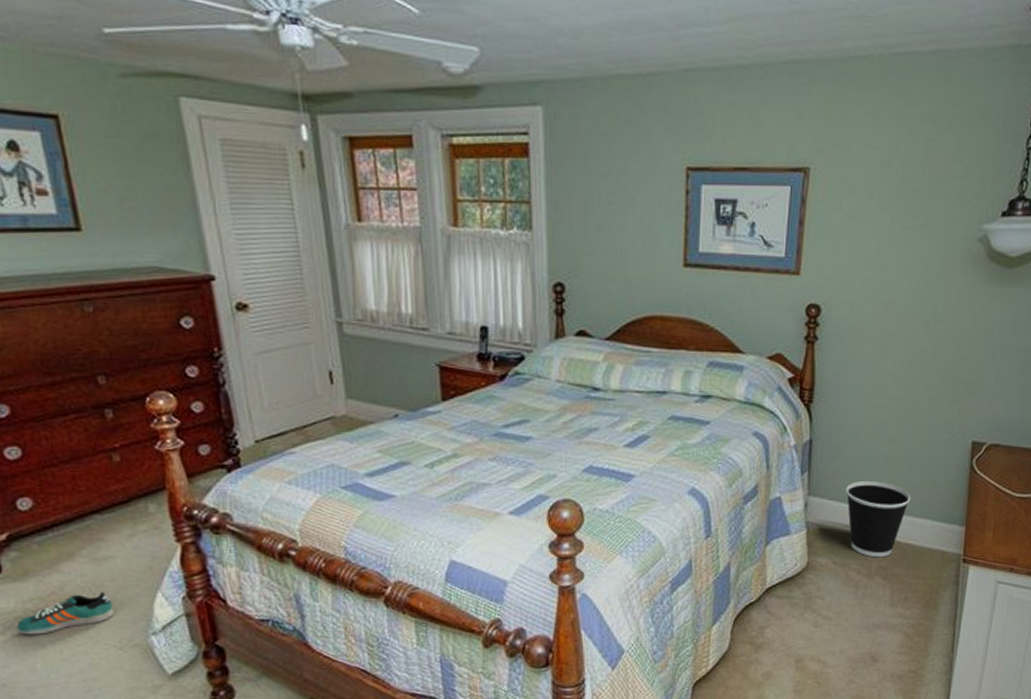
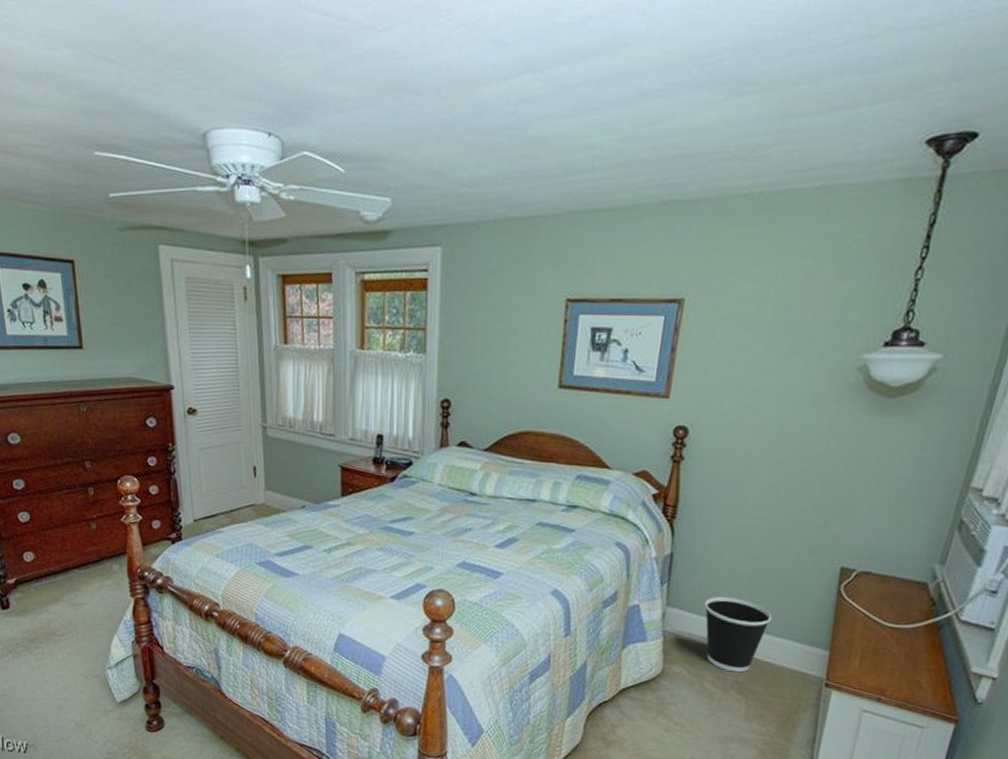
sneaker: present [16,592,115,635] -> none [16,630,83,659]

